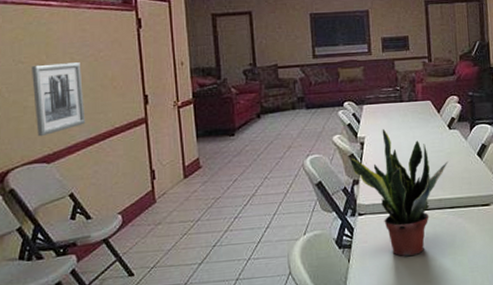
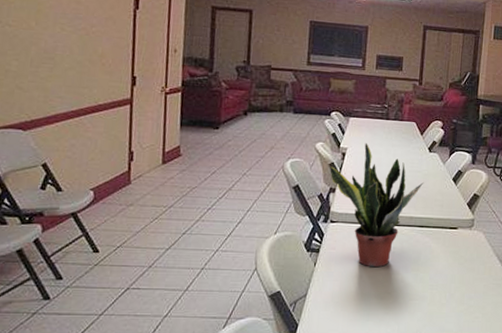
wall art: present [31,62,86,137] -> none [16,30,71,103]

